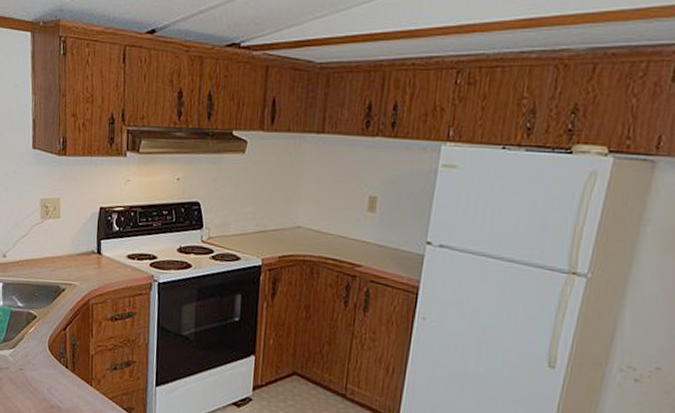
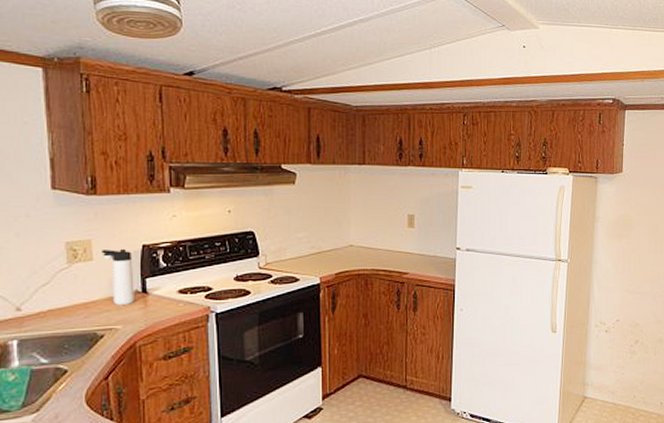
thermos bottle: none [67,209,92,264] -> present [102,249,134,306]

